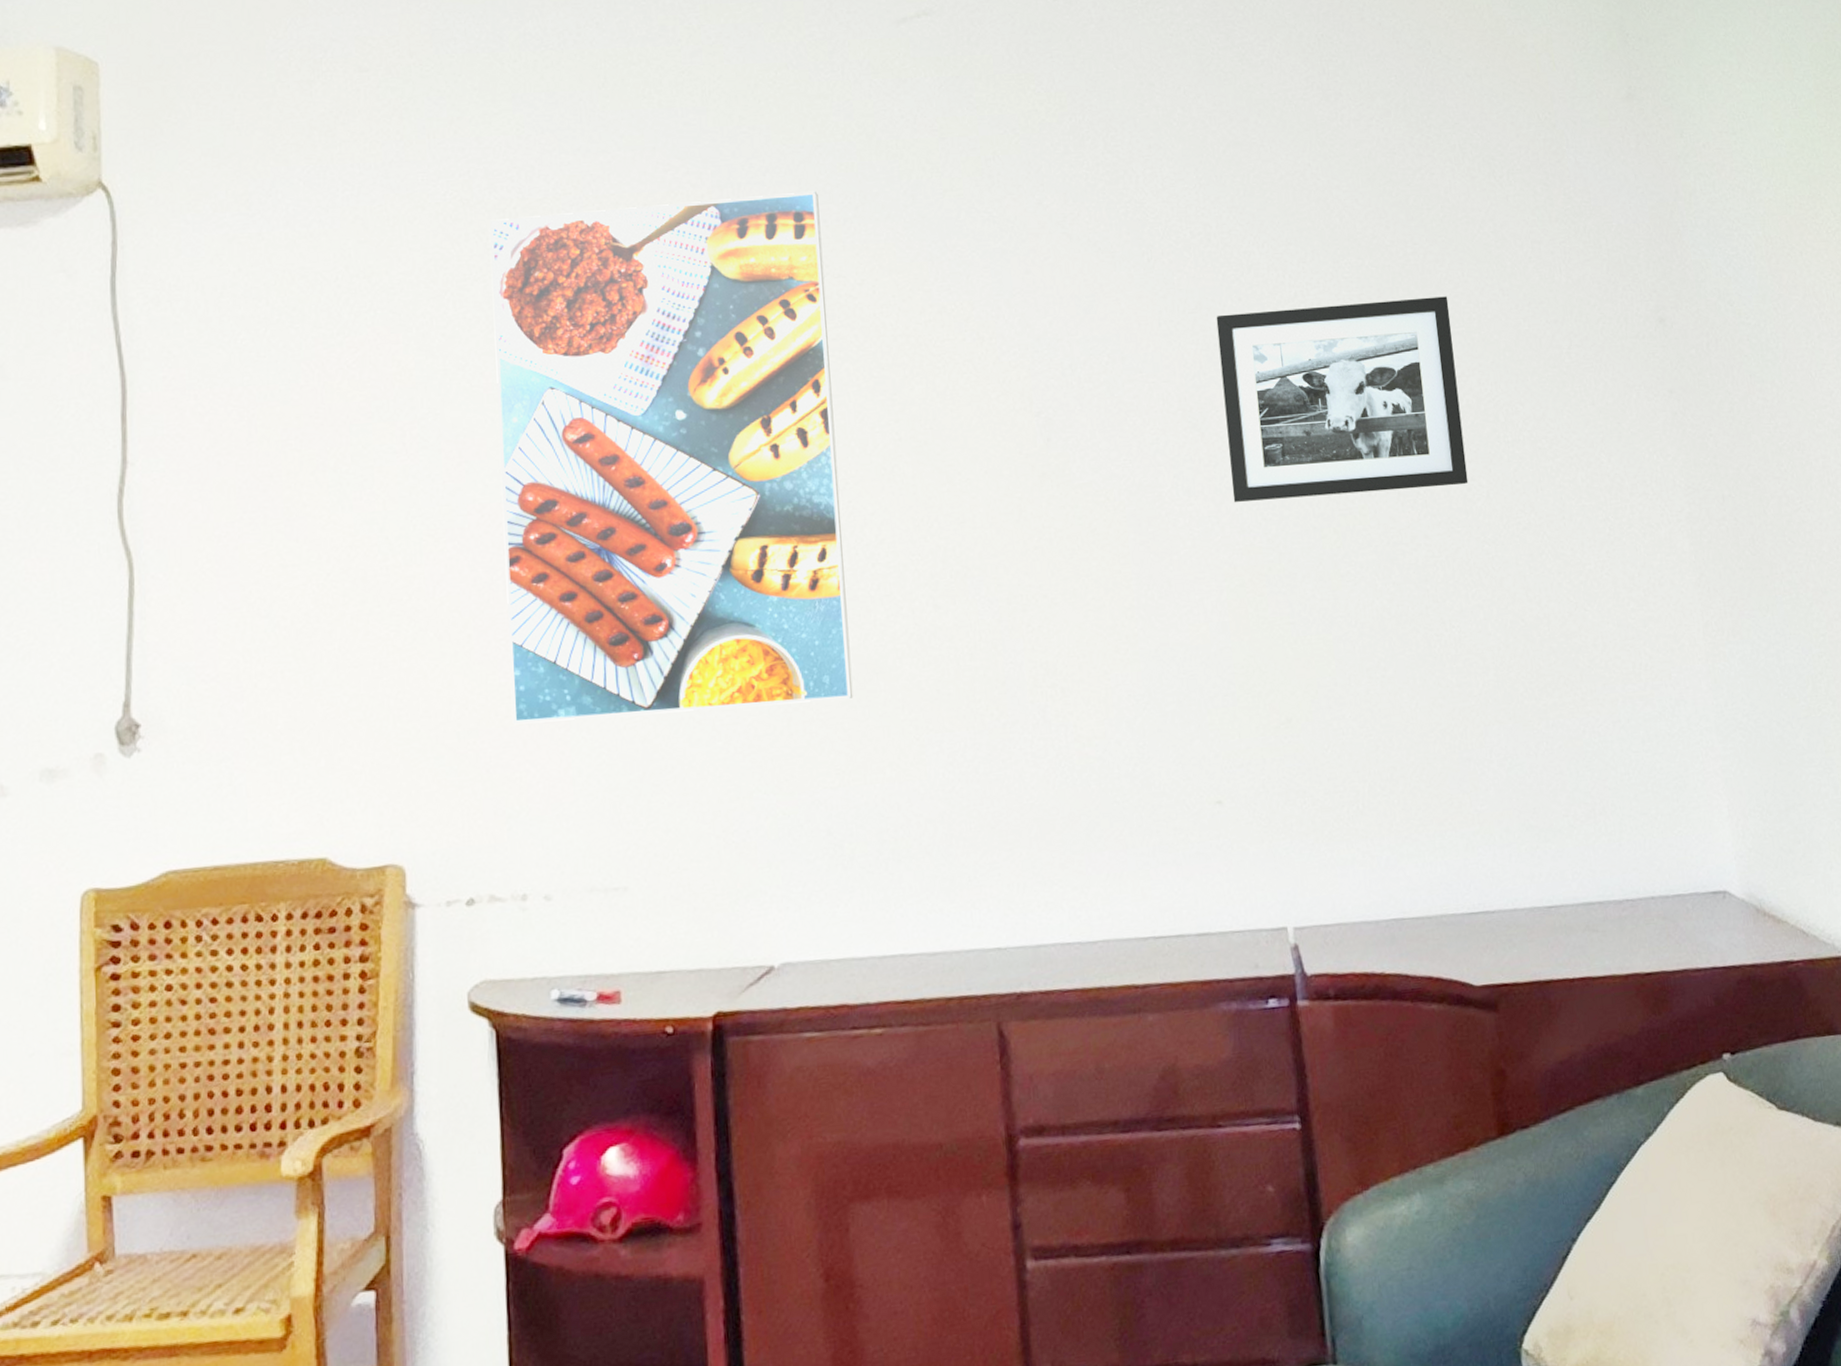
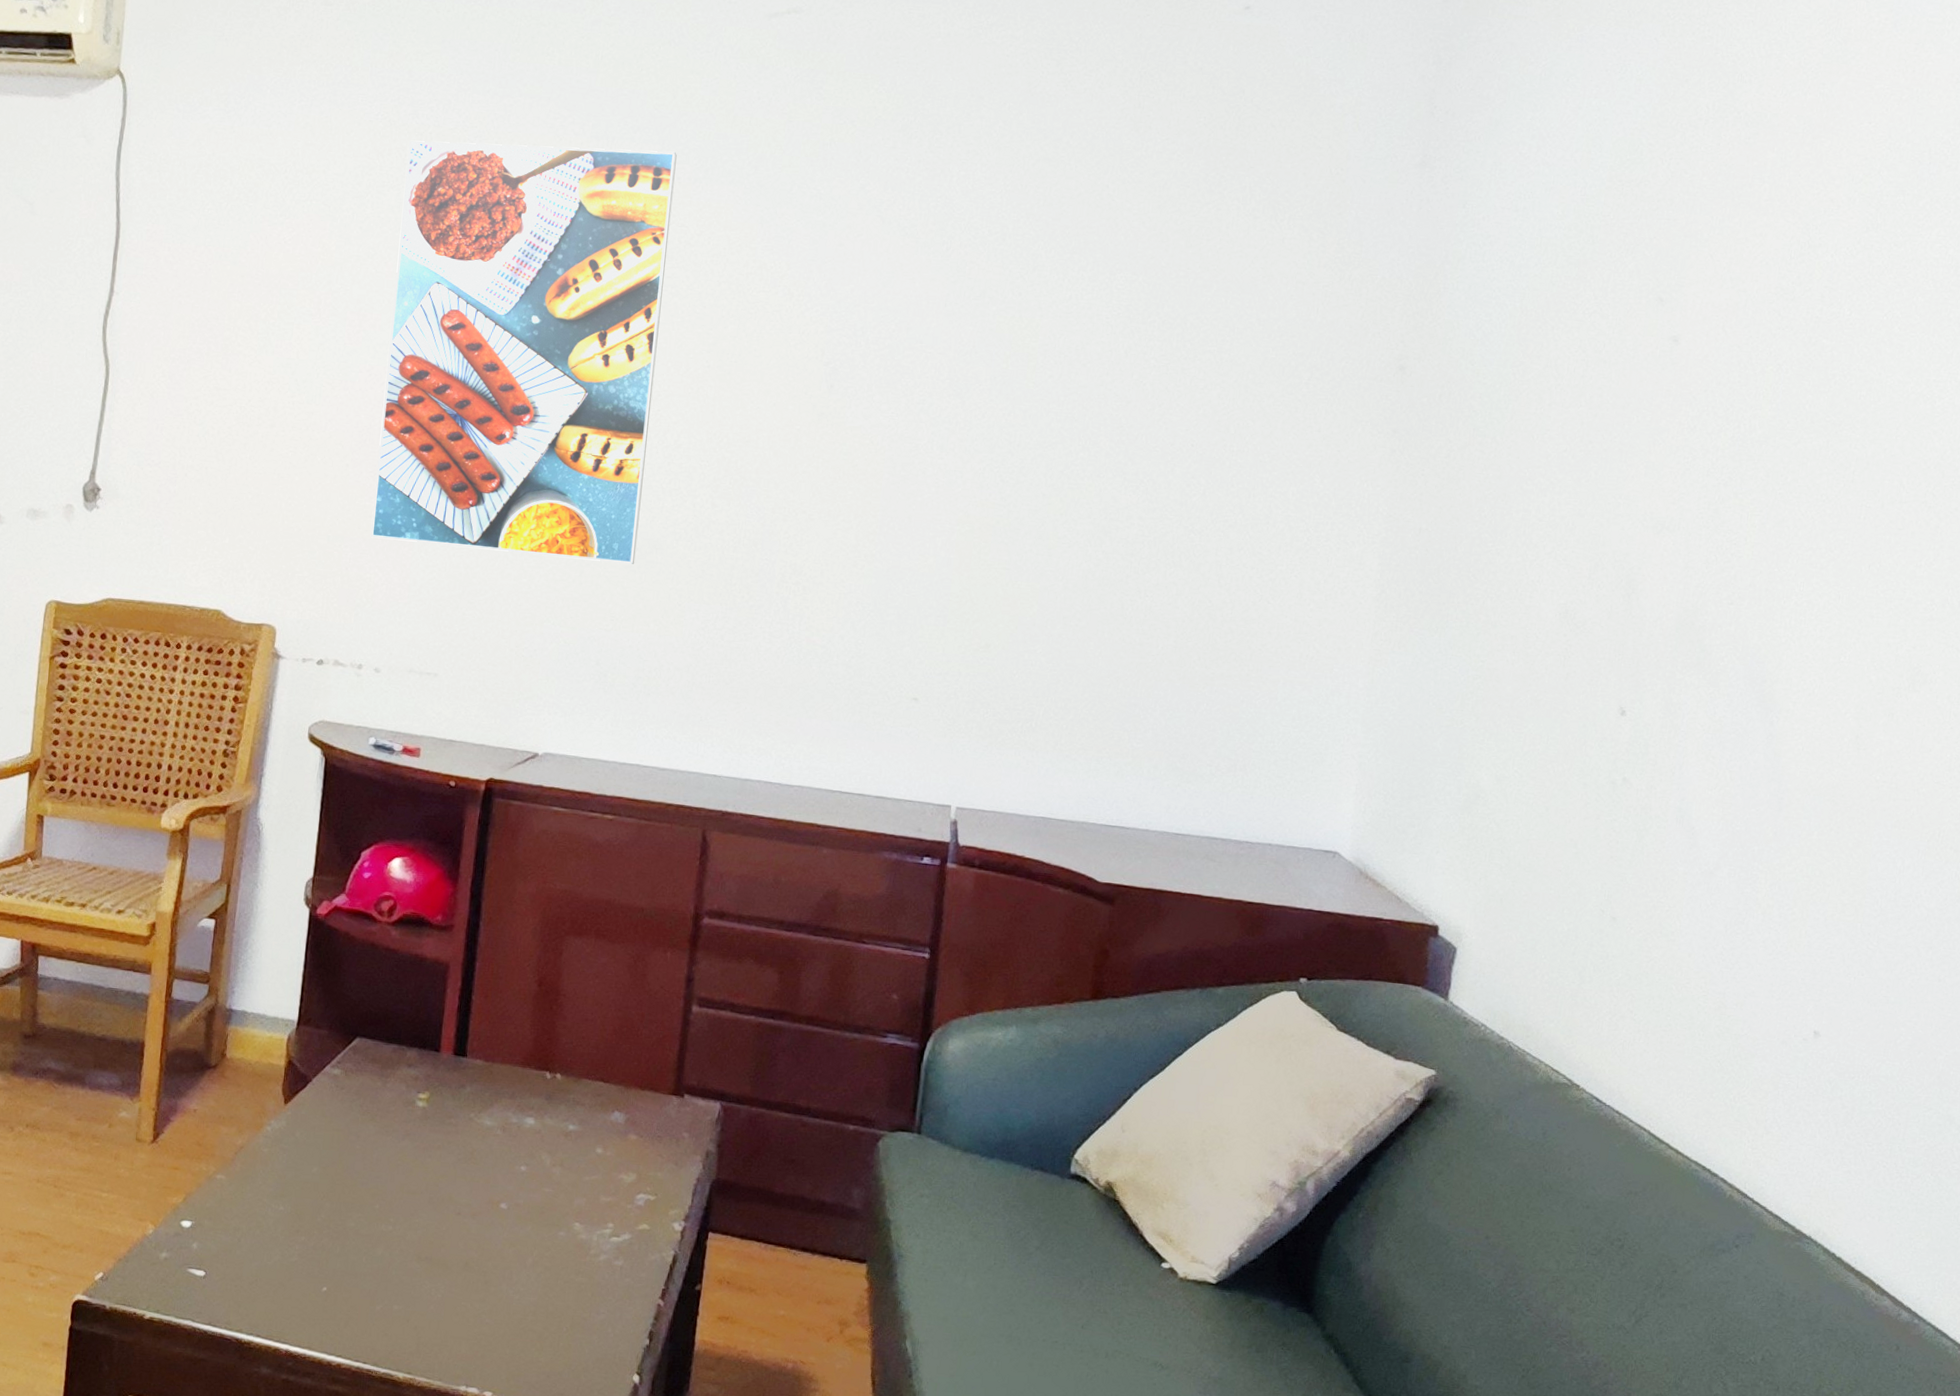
picture frame: present [1216,296,1469,502] -> none [978,304,1208,481]

